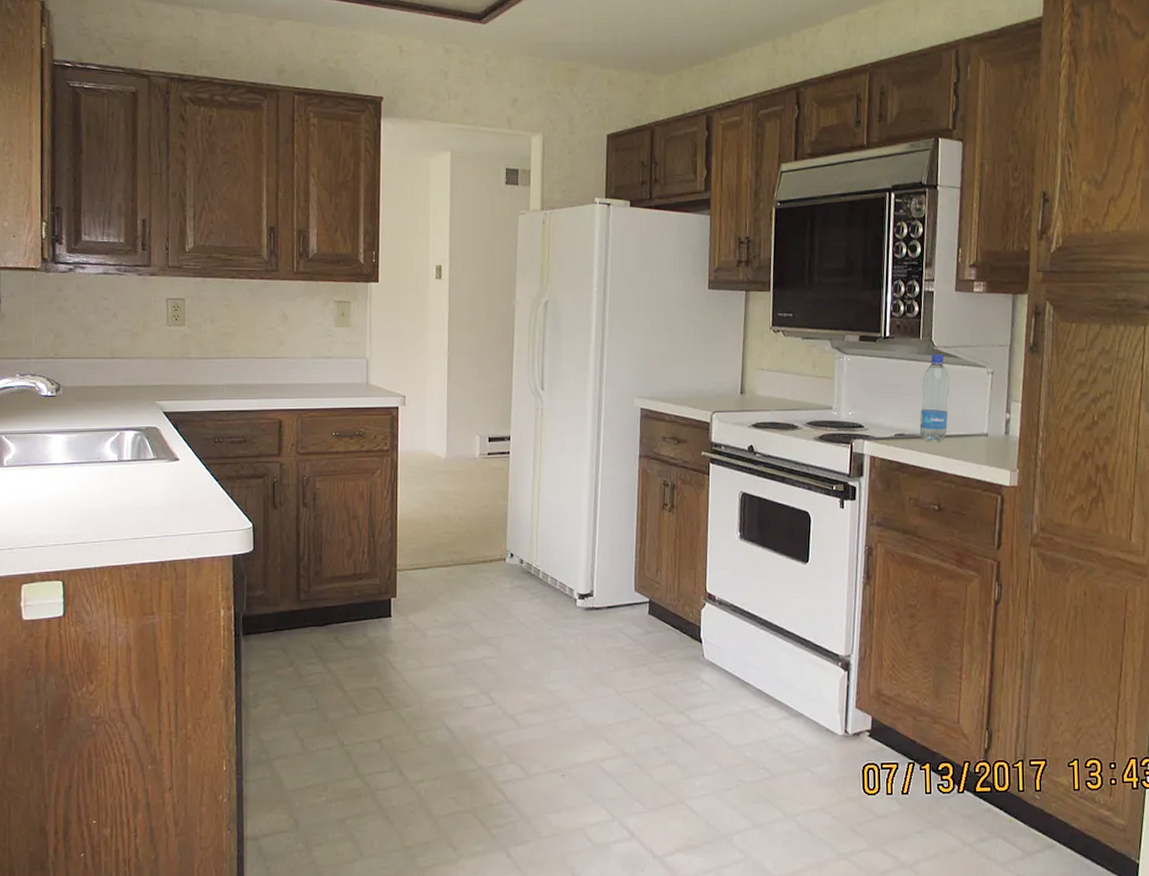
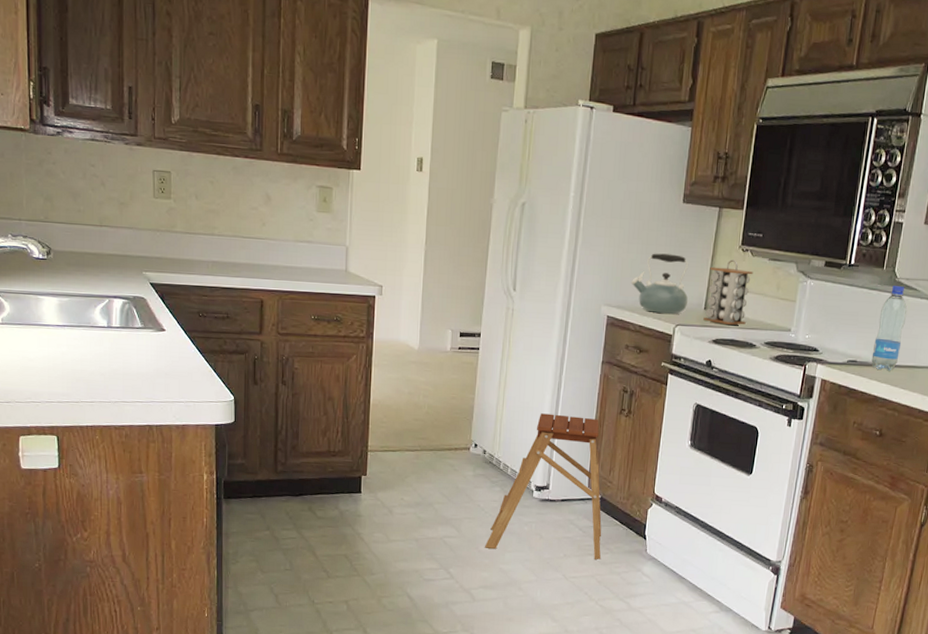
step ladder: none [528,515,654,670] -> present [485,413,602,560]
kettle: none [662,341,724,402] -> present [631,253,689,315]
spice rack: none [741,341,788,408] -> present [703,259,754,326]

